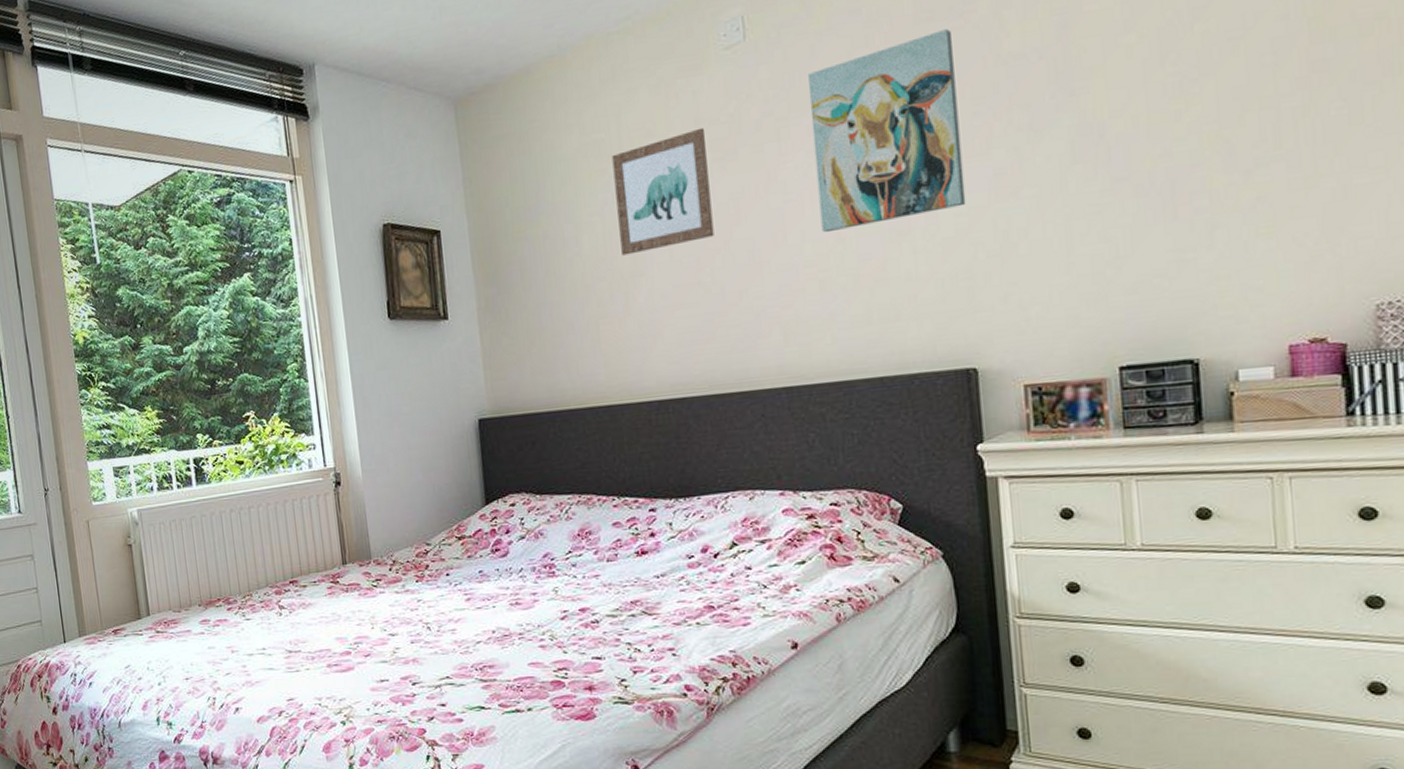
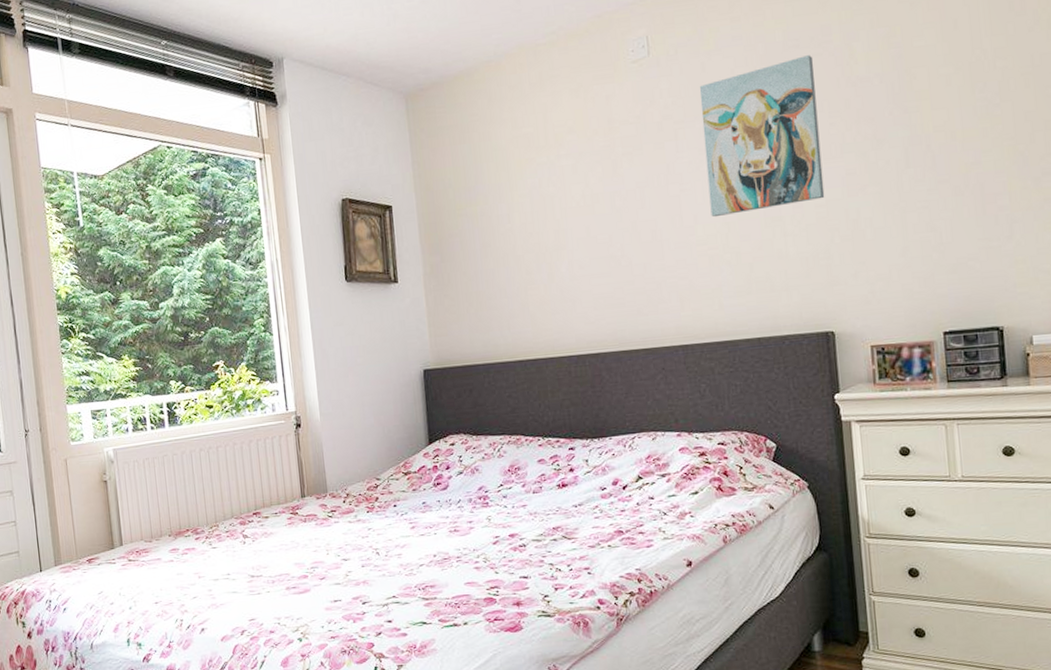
wall art: present [612,127,715,256] -> none [539,126,624,232]

